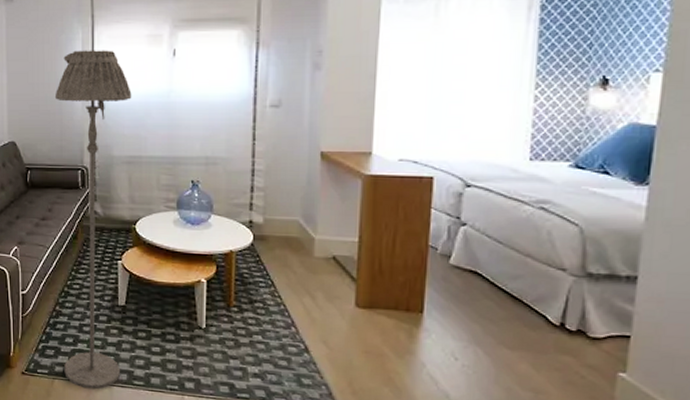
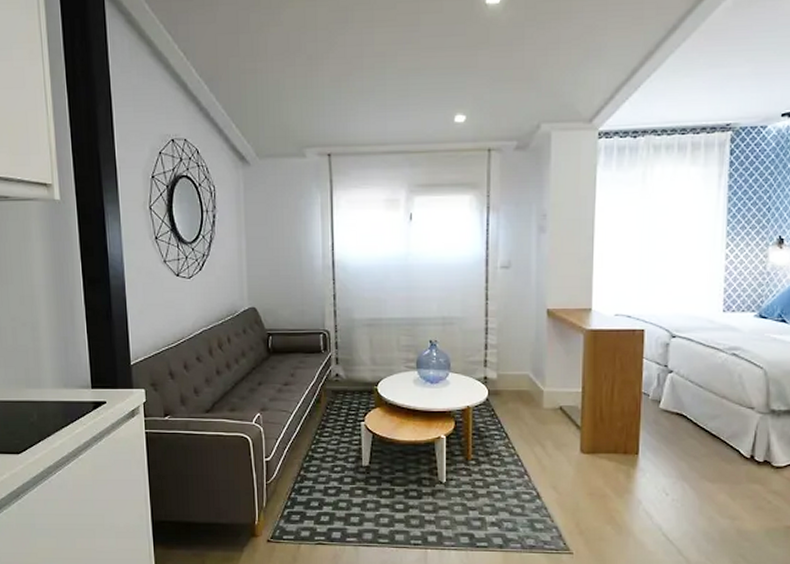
floor lamp: present [54,50,132,390] -> none [294,214,371,551]

